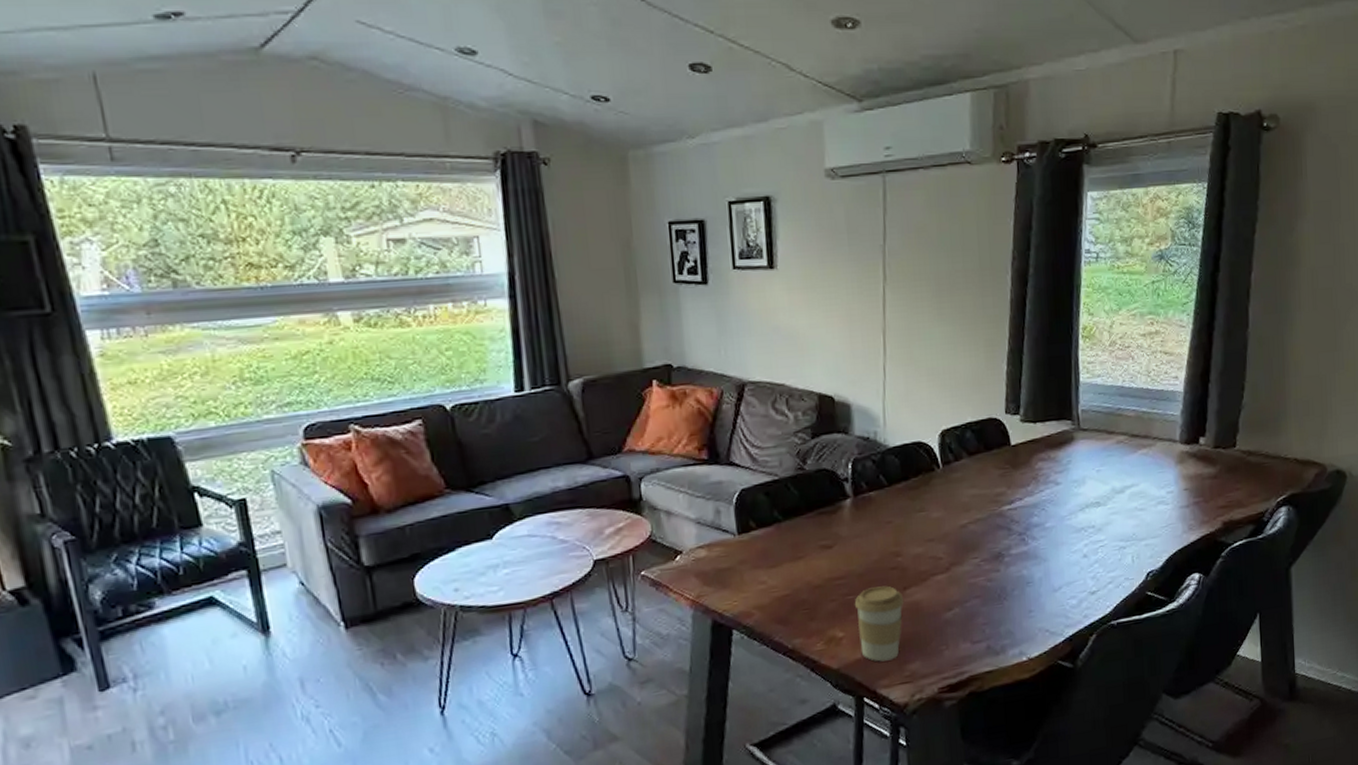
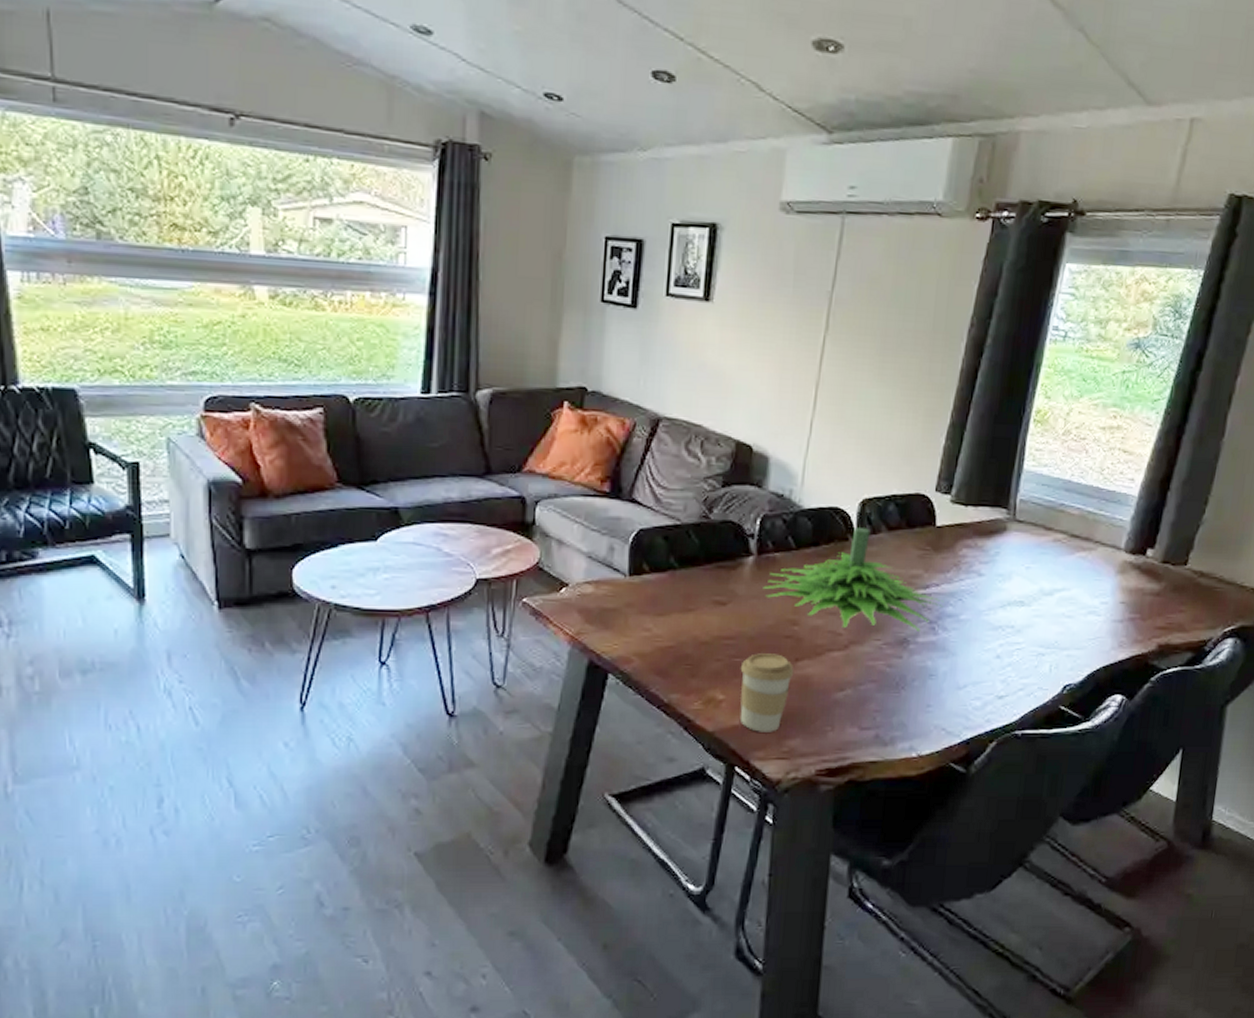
plant: none [863,457,1029,552] -> present [763,528,944,633]

